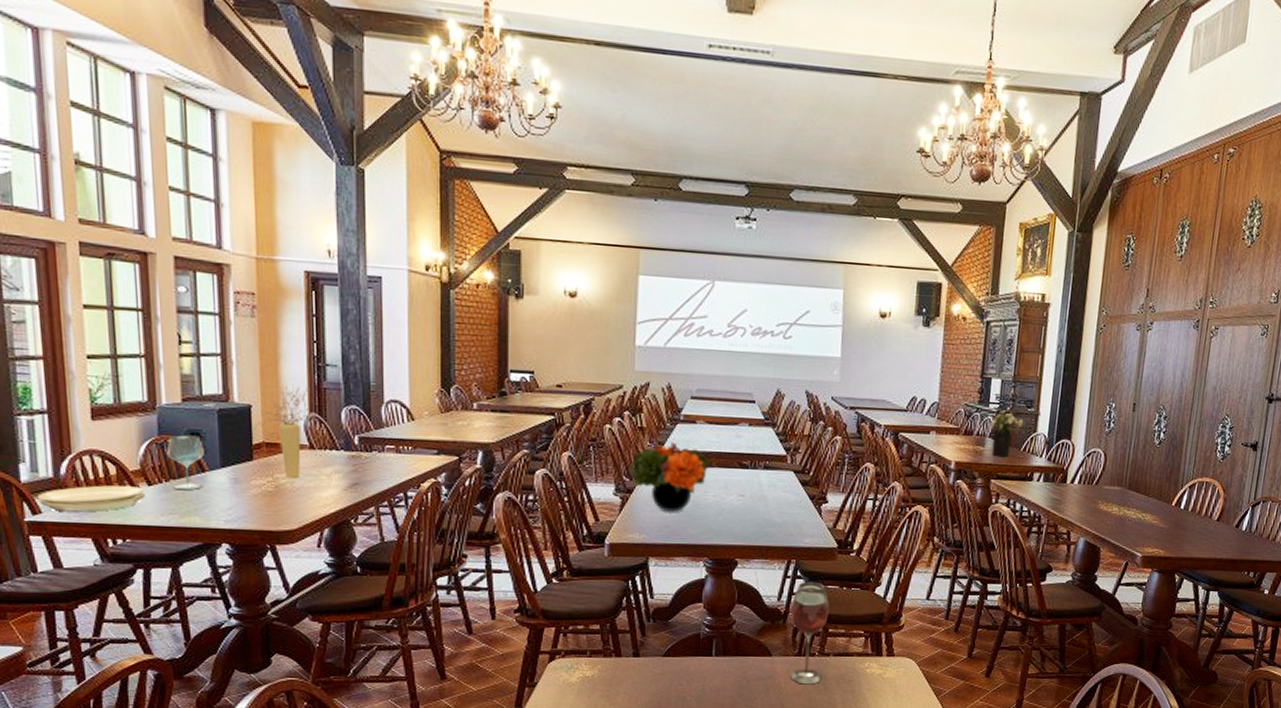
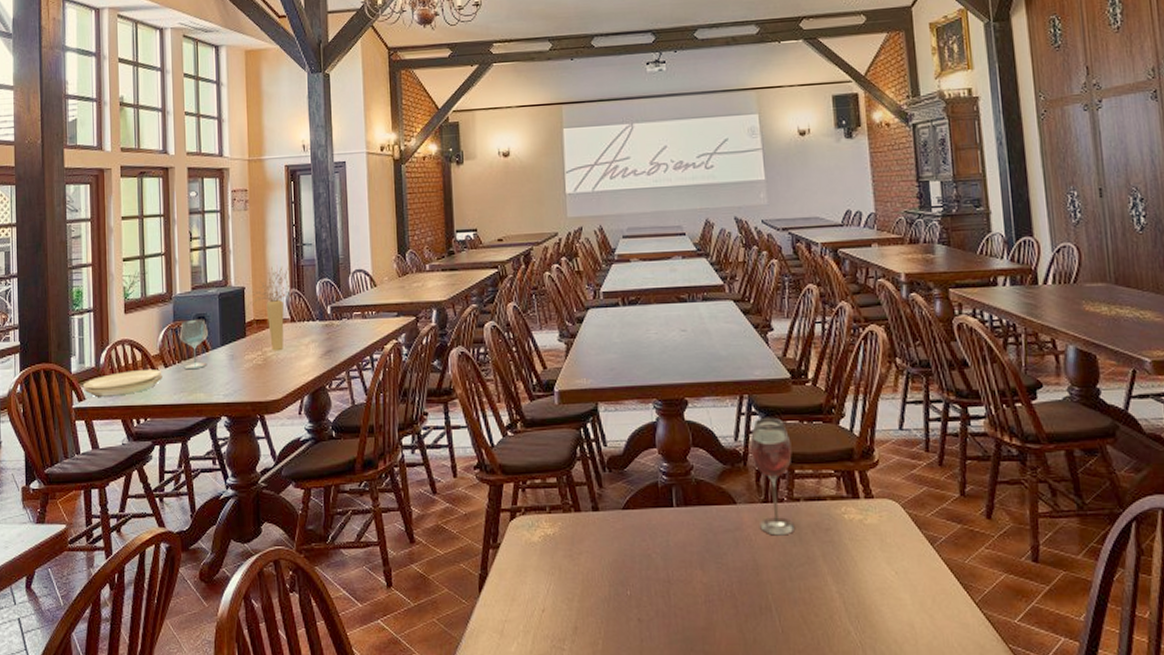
flower arrangement: present [628,442,709,512] -> none [570,282,647,354]
flower arrangement: present [988,409,1027,458] -> none [935,211,978,264]

